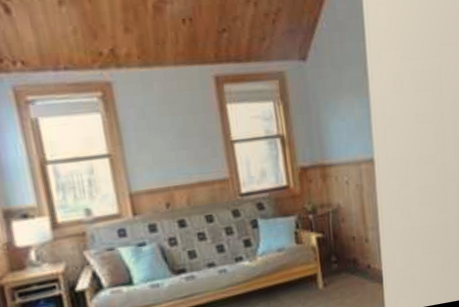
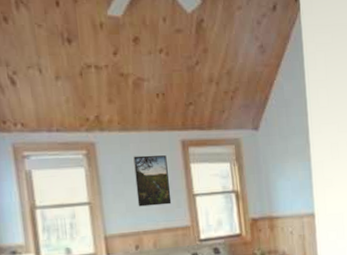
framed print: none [158,95,206,158] -> present [133,155,172,207]

